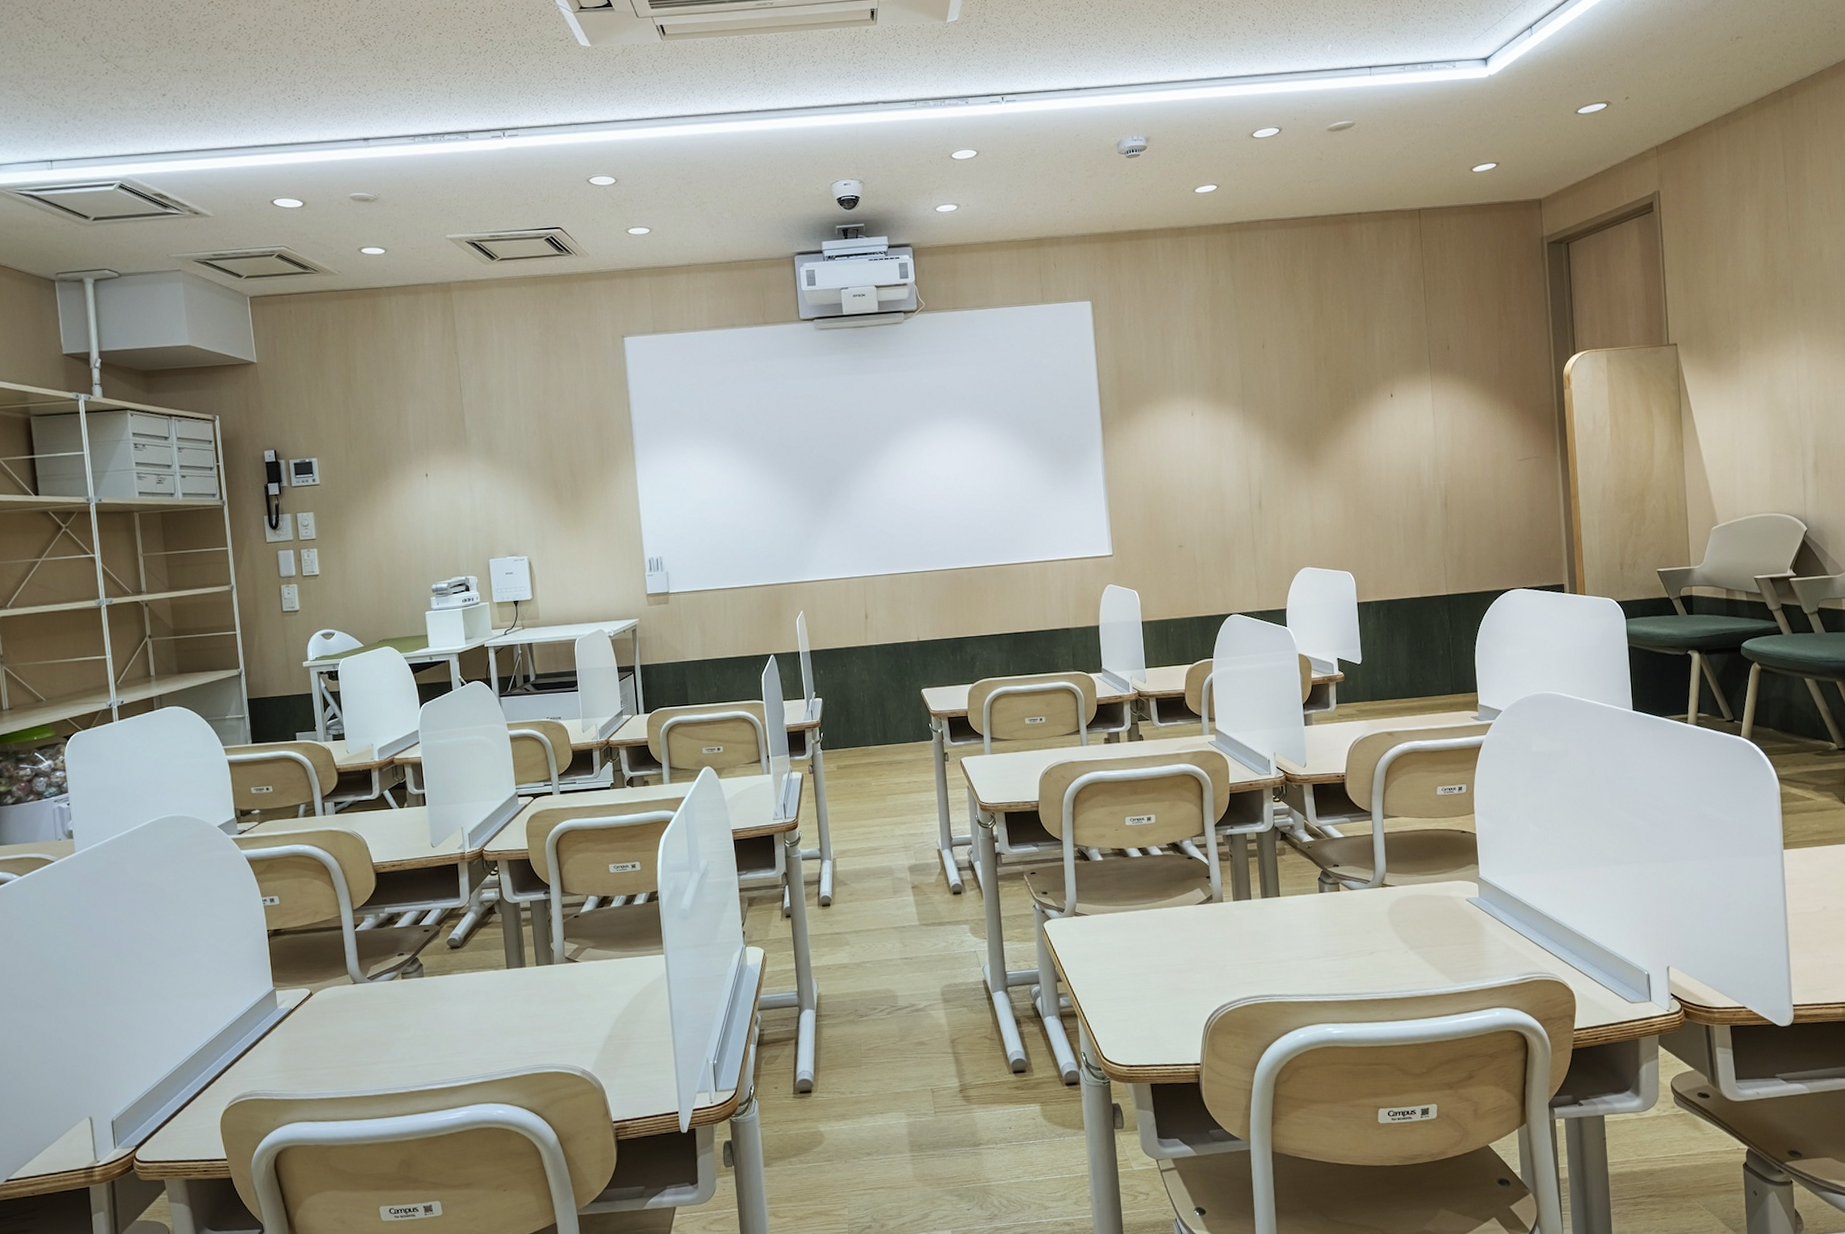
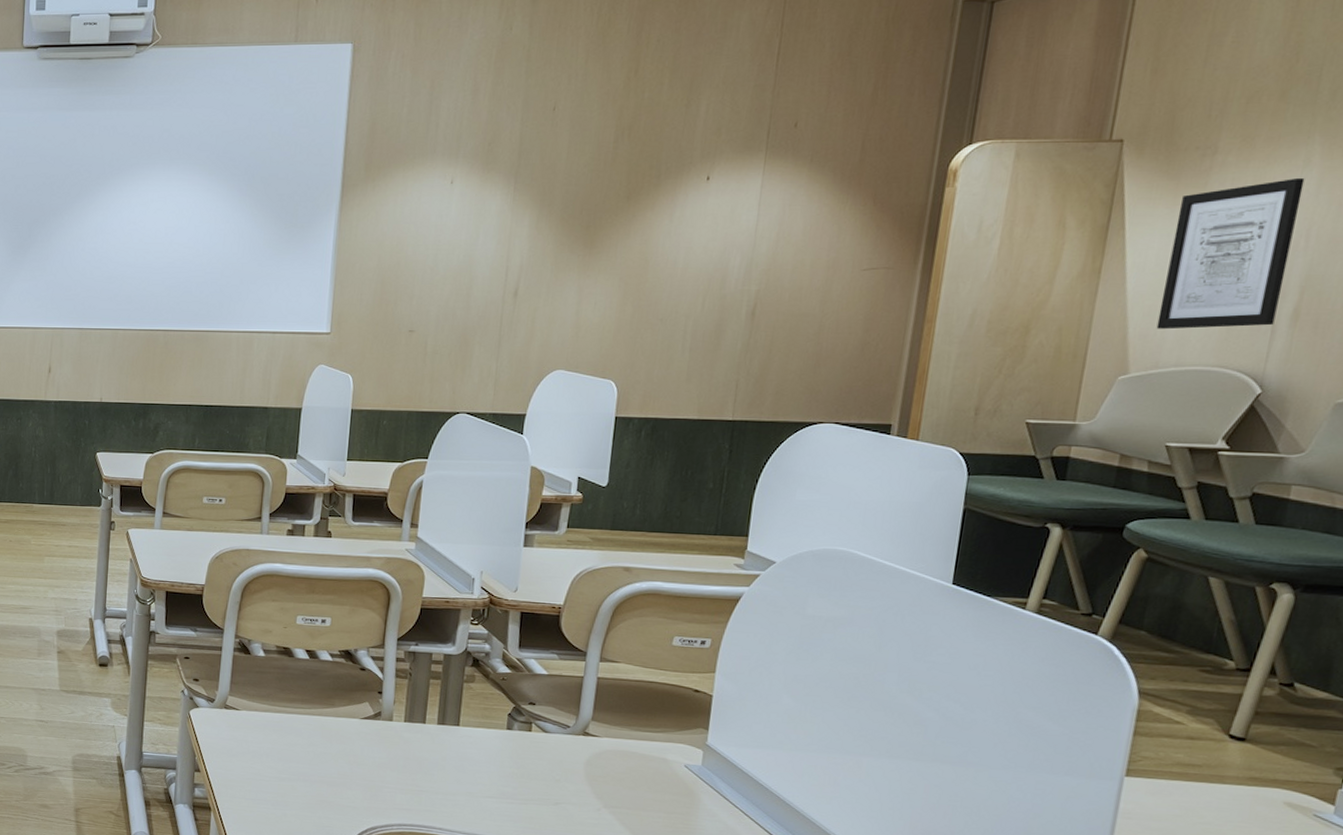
wall art: none [1724,363,1804,488] -> present [1156,177,1305,330]

